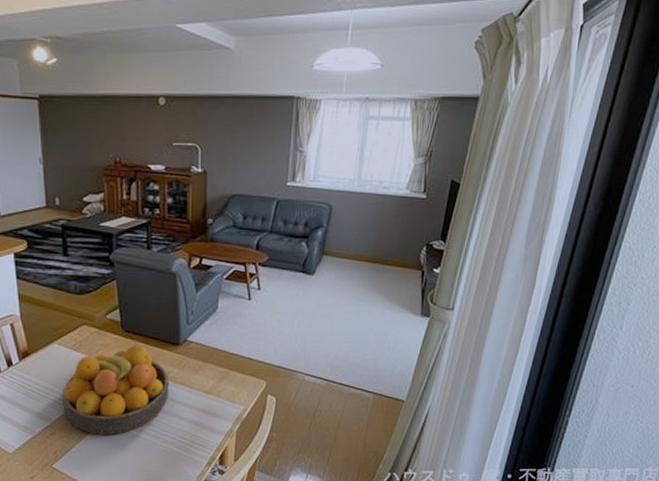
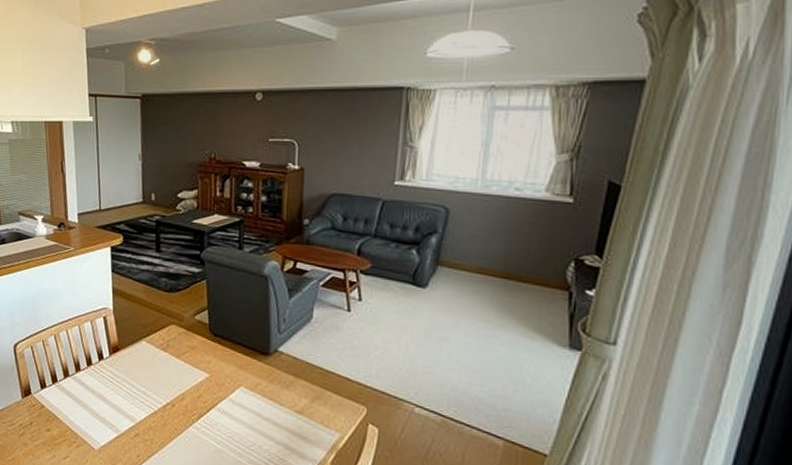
fruit bowl: present [63,340,169,434] -> none [148,344,257,446]

